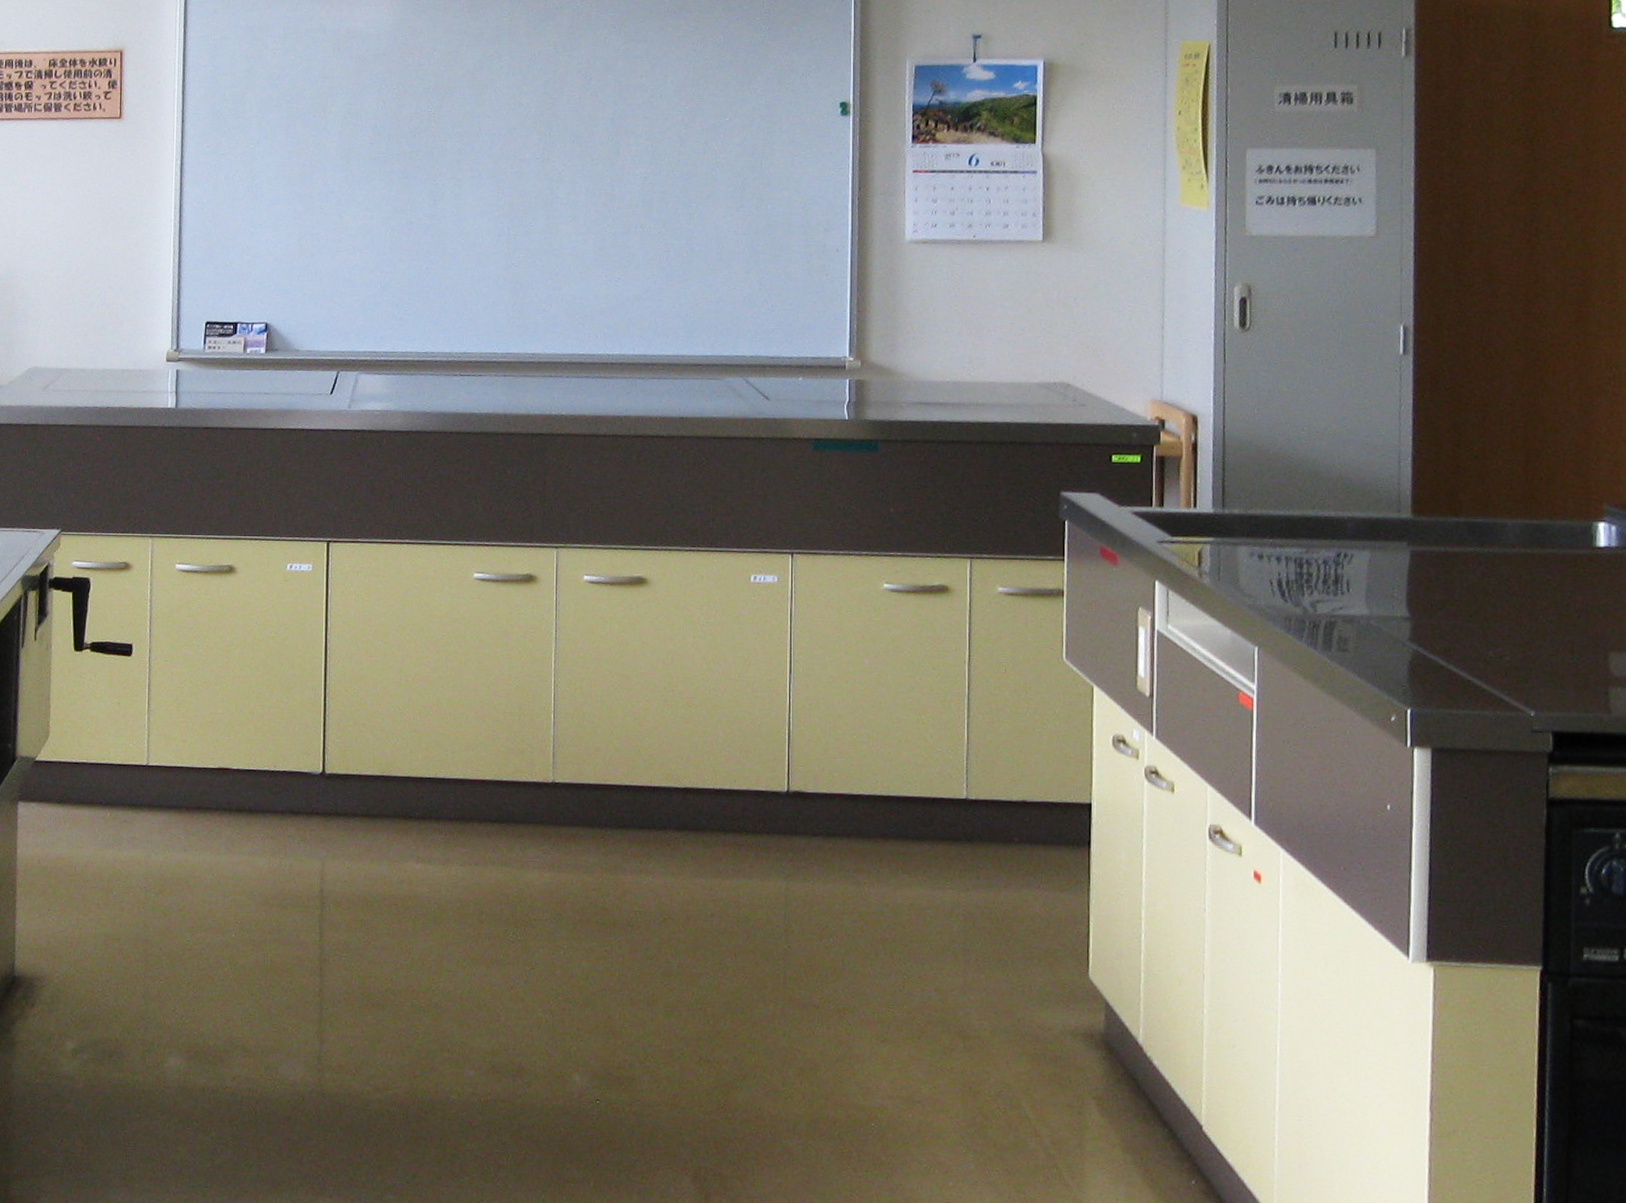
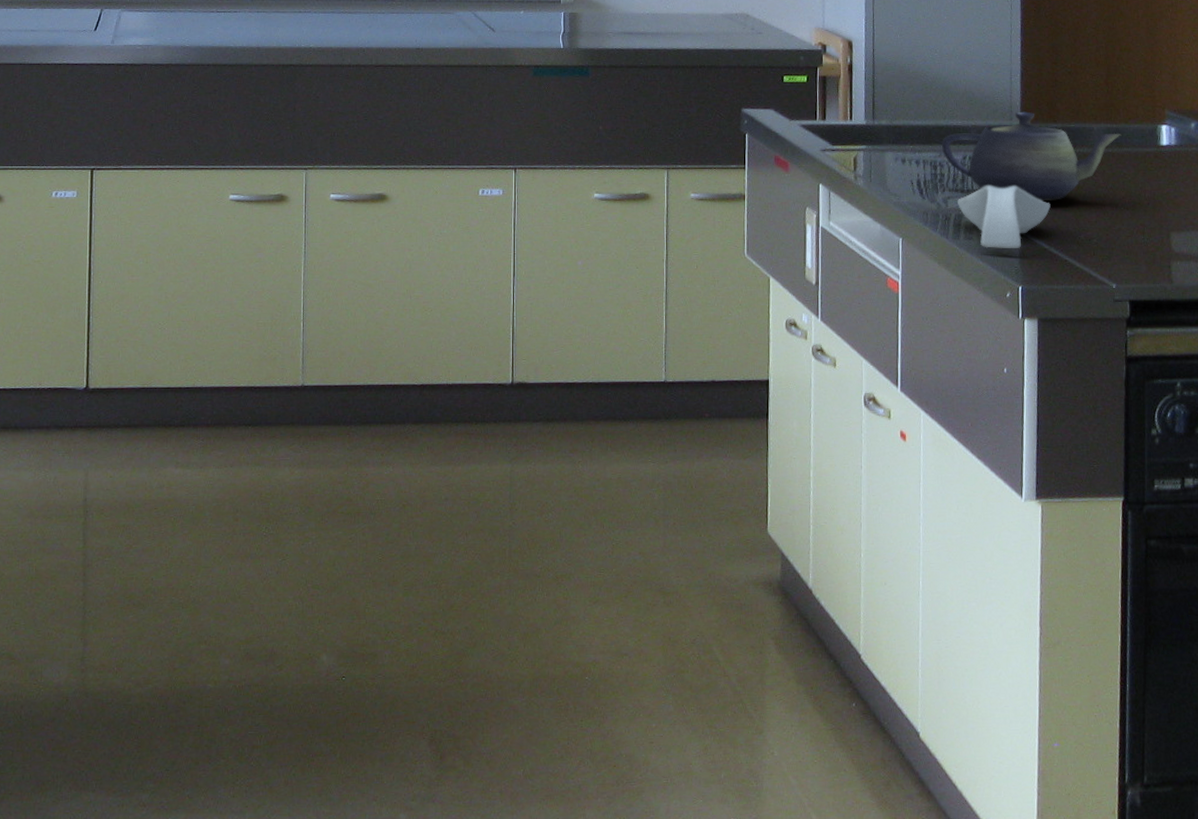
teapot: none [1308,502,1544,609] -> present [941,111,1122,201]
spoon rest: none [1329,589,1450,664] -> present [958,186,1051,248]

